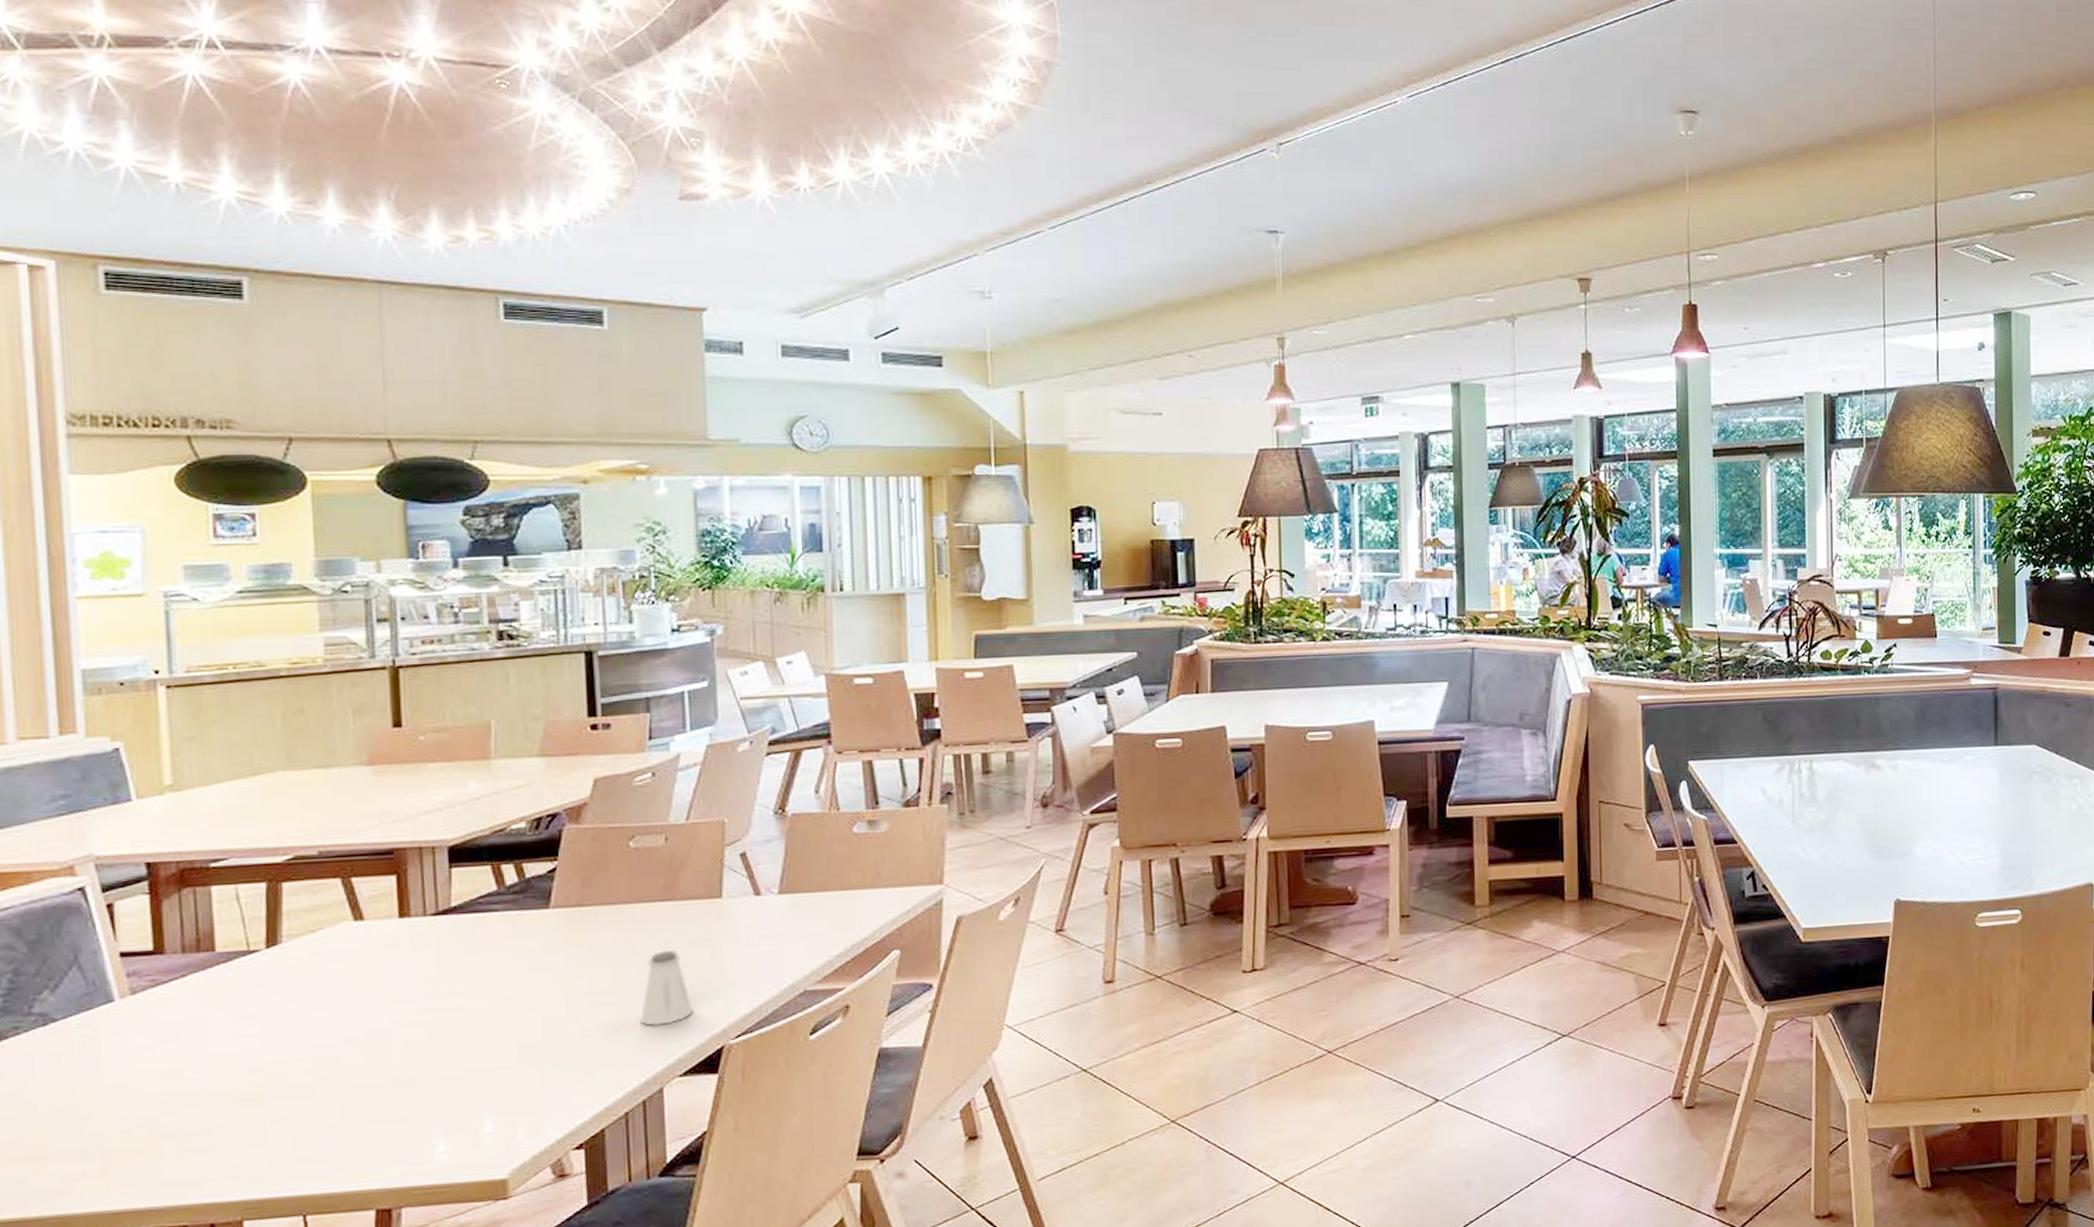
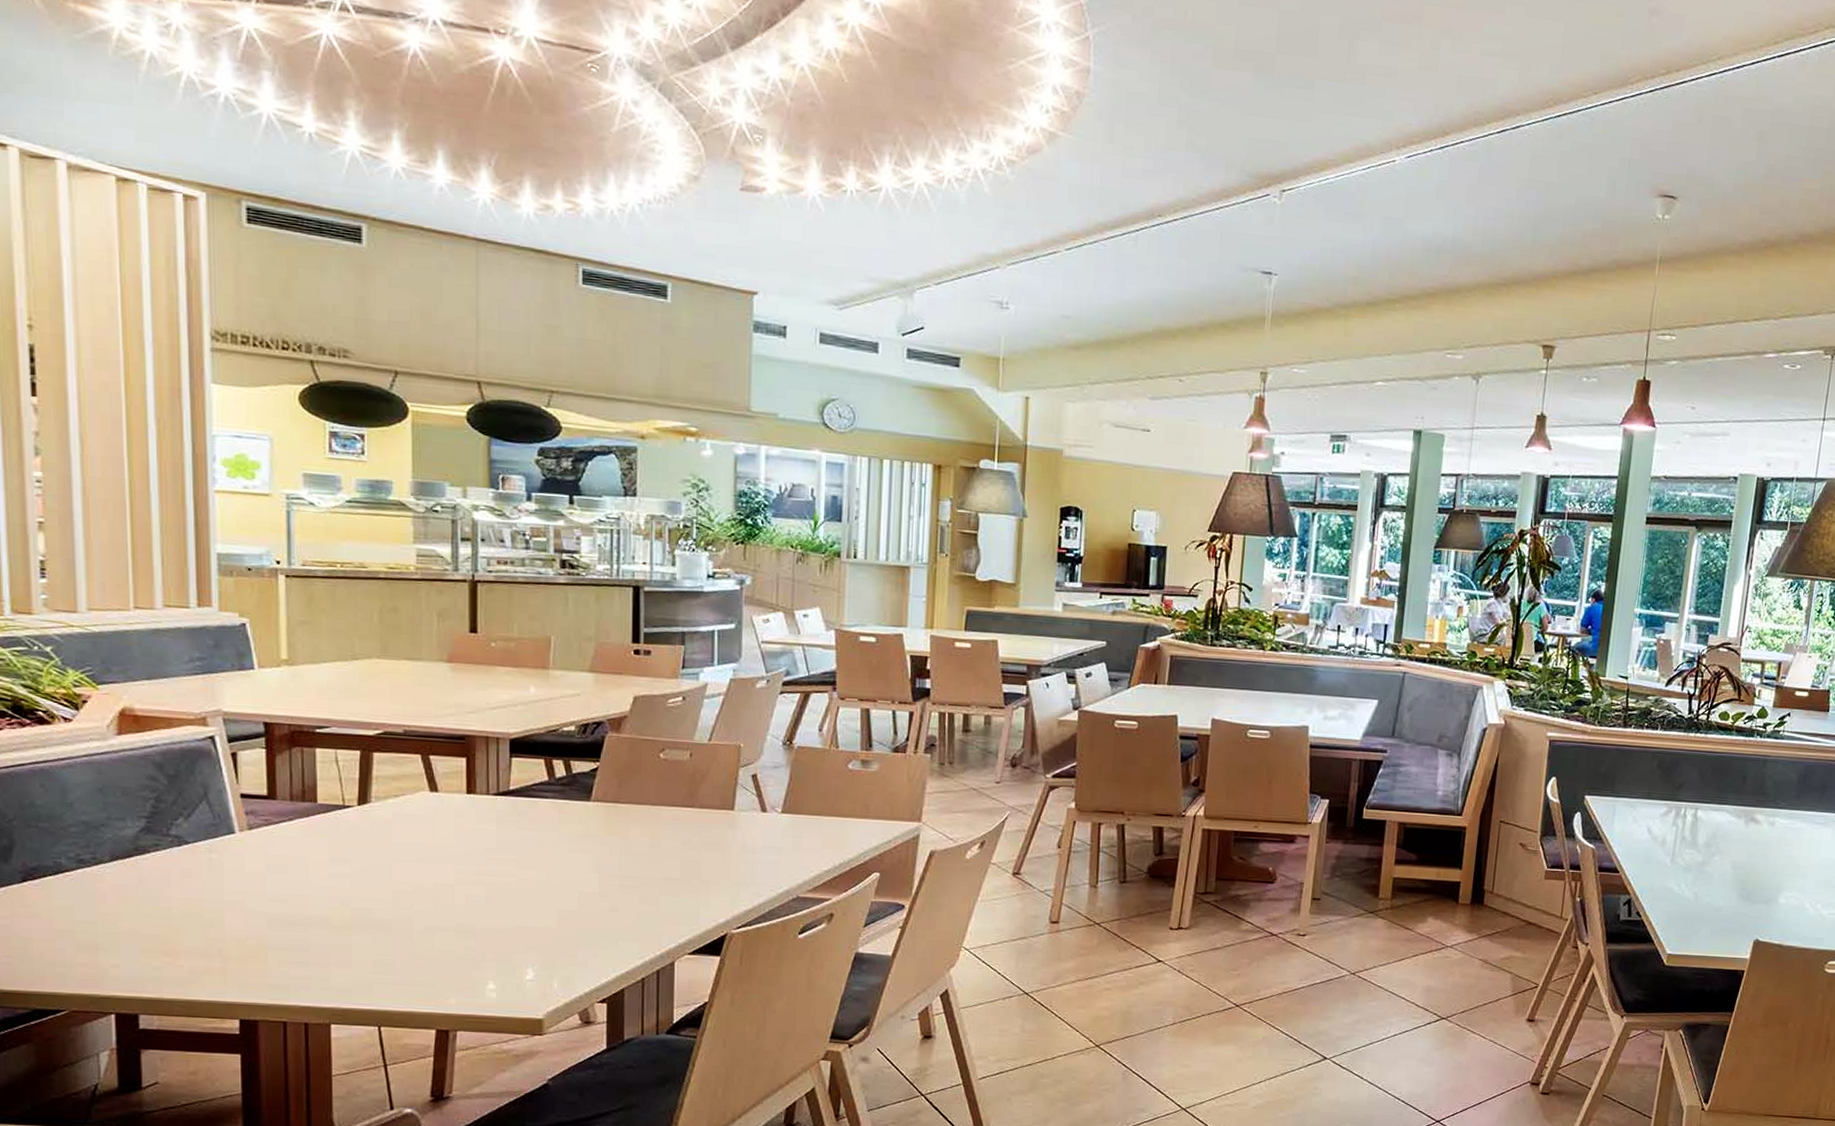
saltshaker: present [640,950,693,1026] -> none [659,848,704,910]

